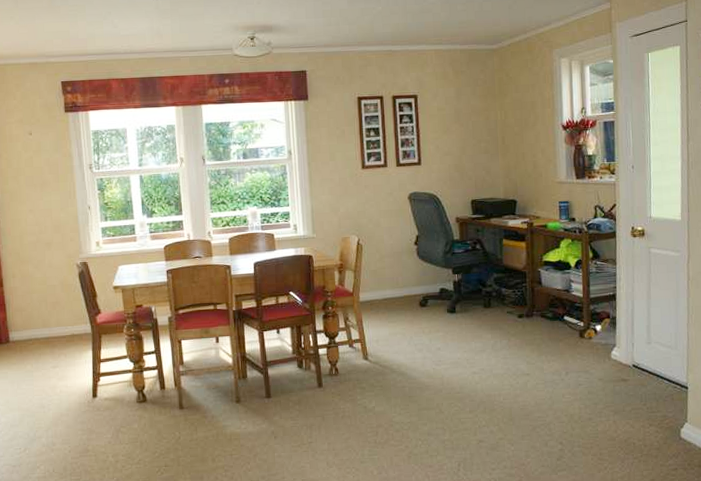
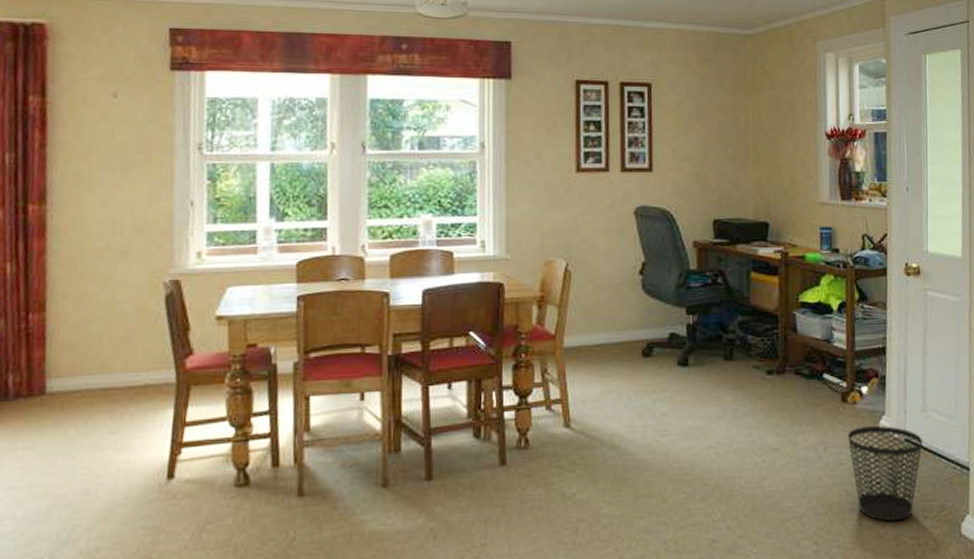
wastebasket: none [585,355,648,428] -> present [848,426,922,522]

